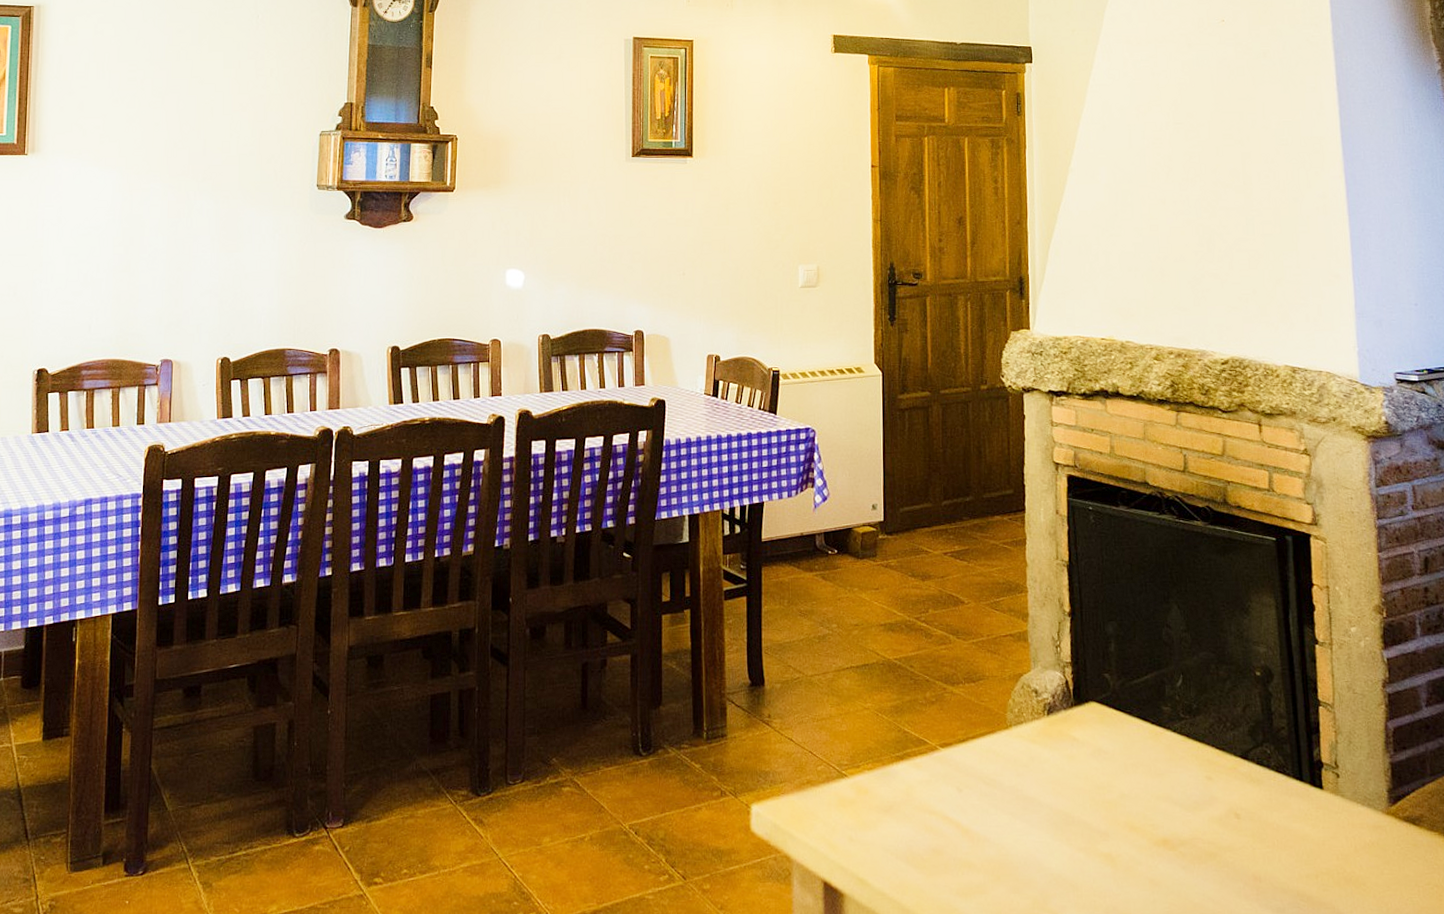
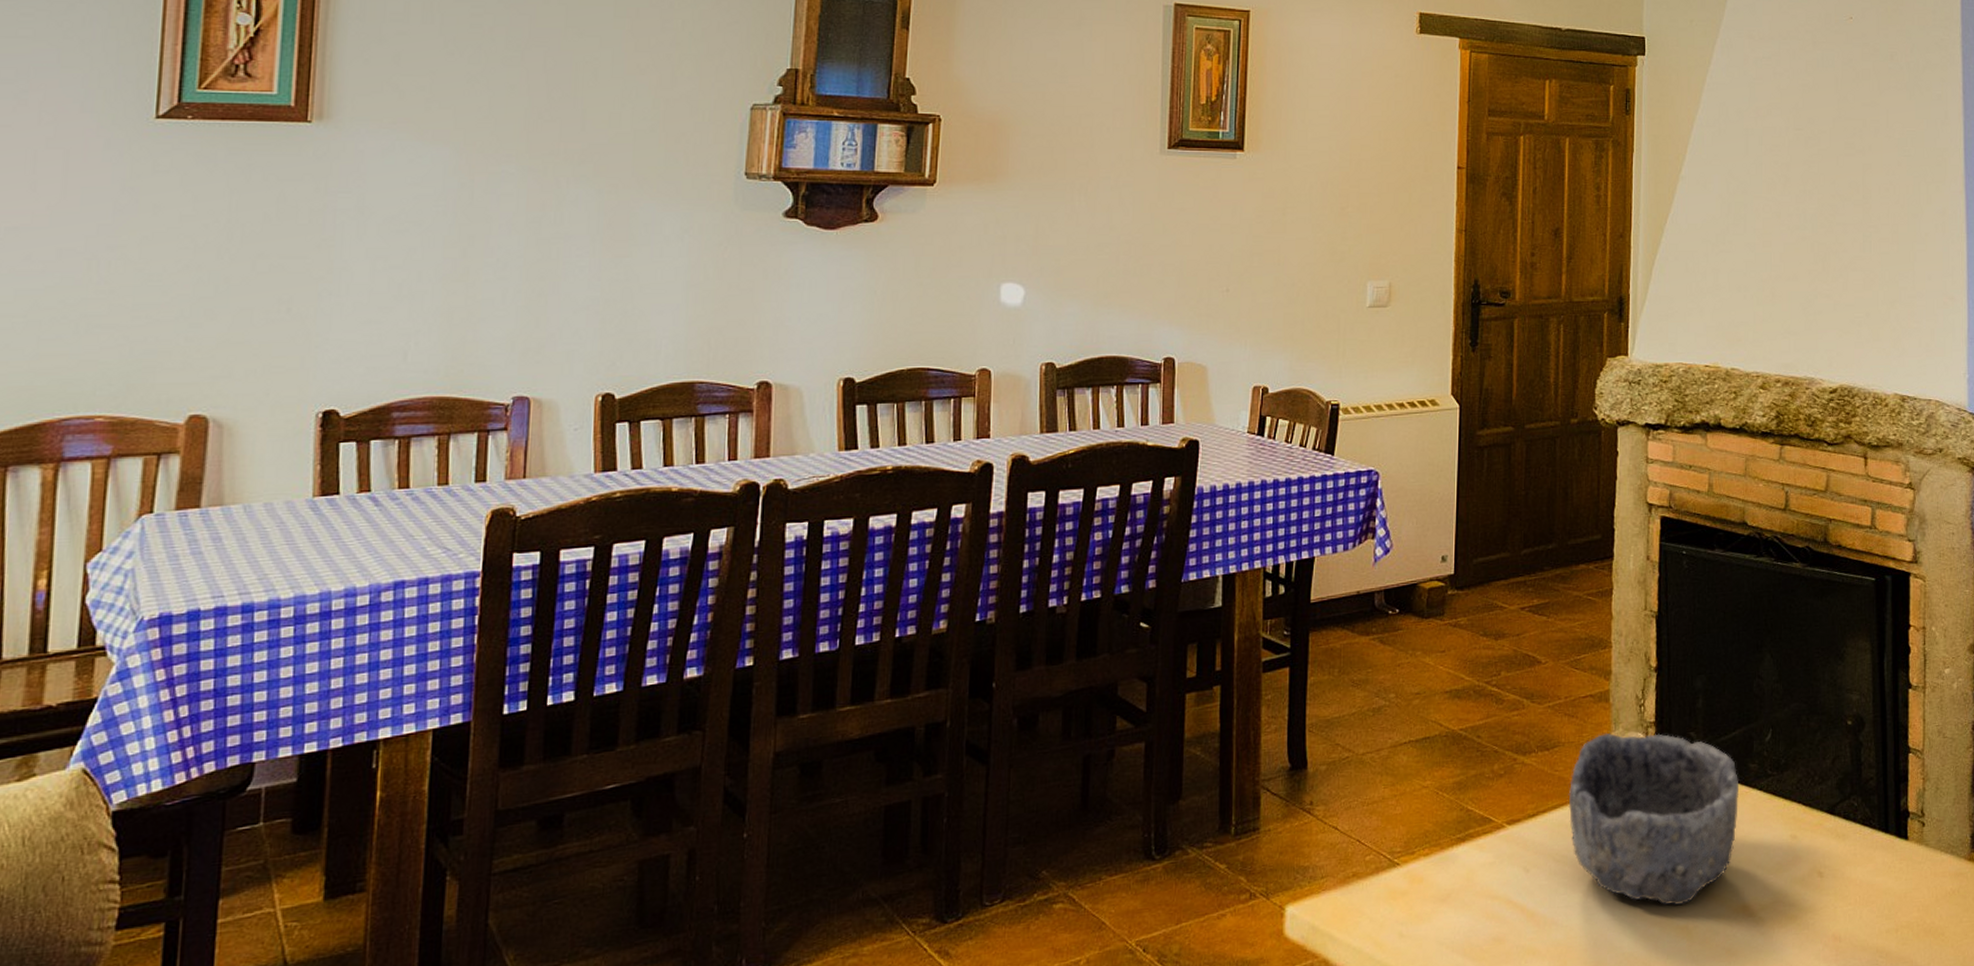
bowl: none [994,669,1154,833] -> present [1568,732,1738,905]

